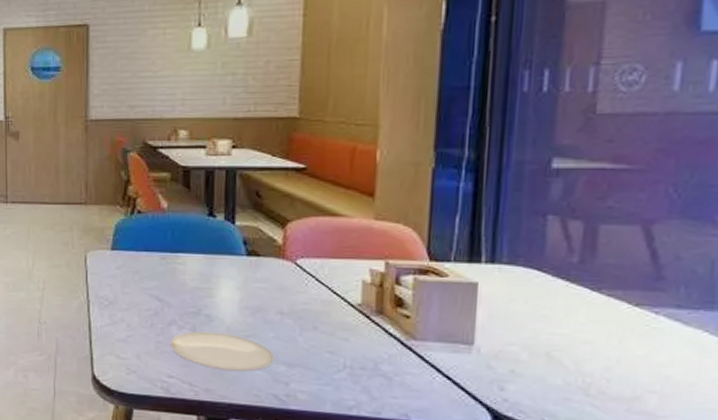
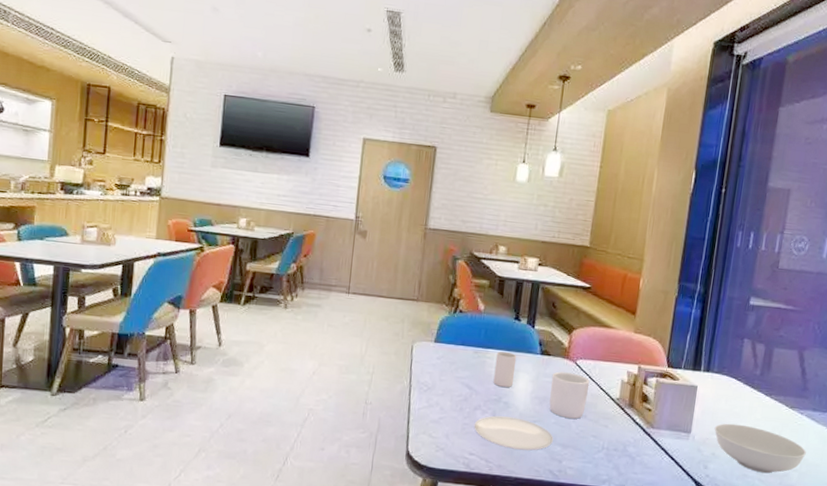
cup: none [188,256,216,298] -> present [493,352,517,388]
mug: none [264,275,318,332] -> present [549,371,590,419]
bowl: none [510,330,670,397] -> present [714,423,806,474]

